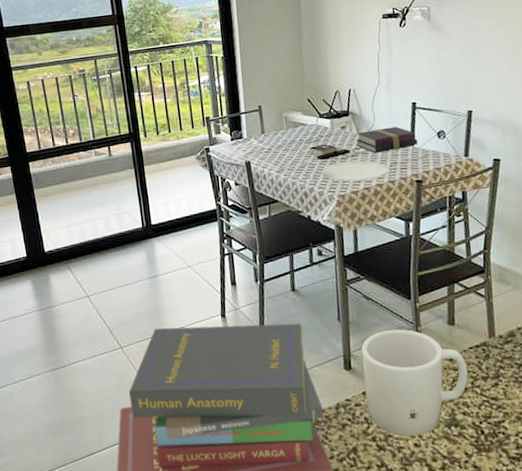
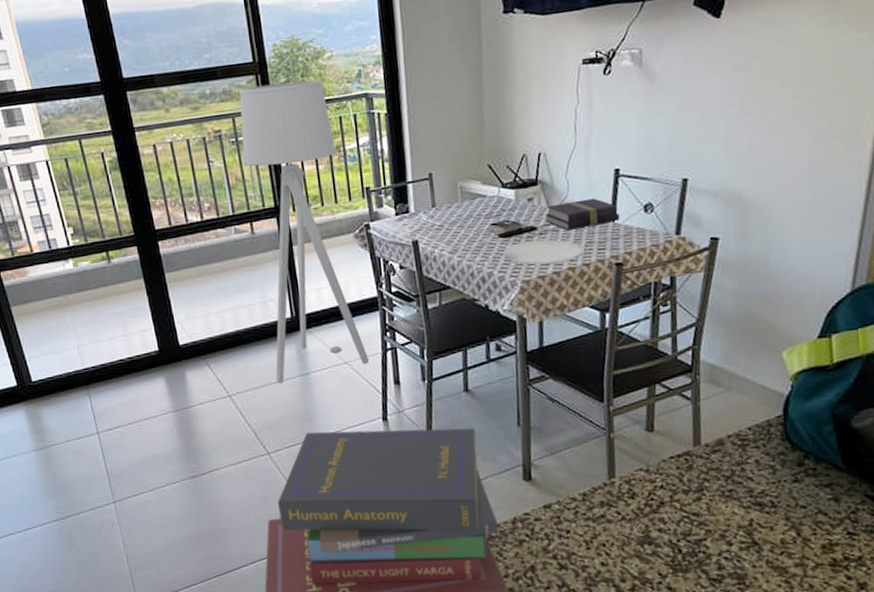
floor lamp: none [101,29,210,285] -> present [239,79,370,384]
mug: present [361,329,469,437] -> none [543,435,667,555]

